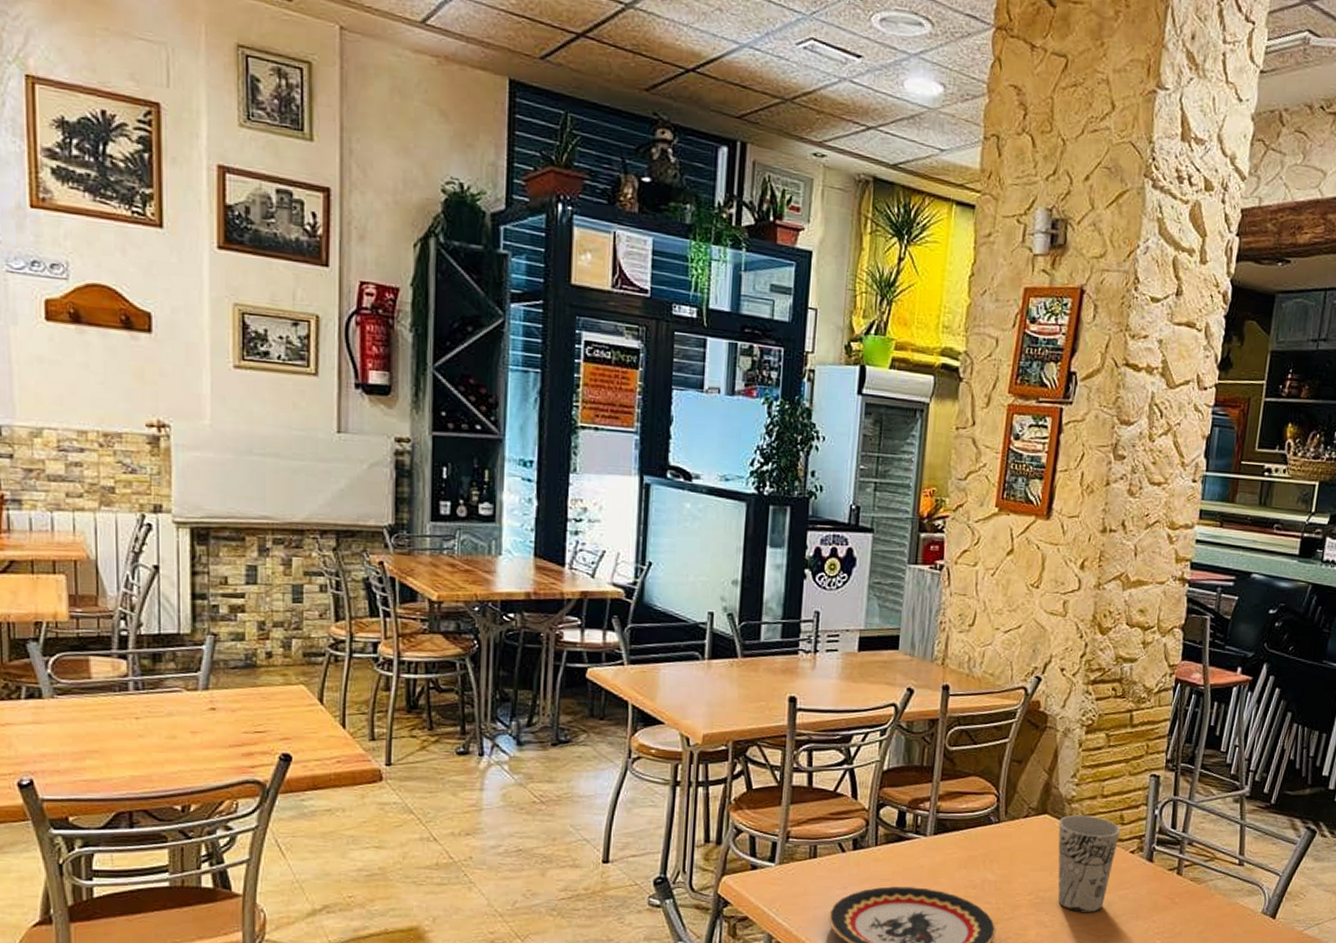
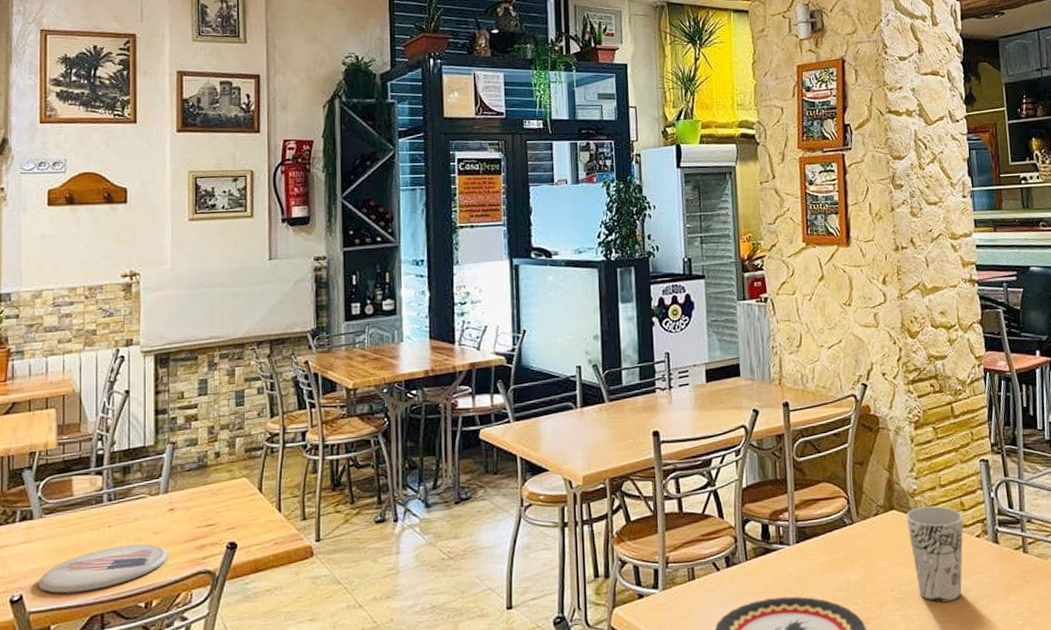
plate: none [52,741,210,786] -> present [38,544,169,594]

